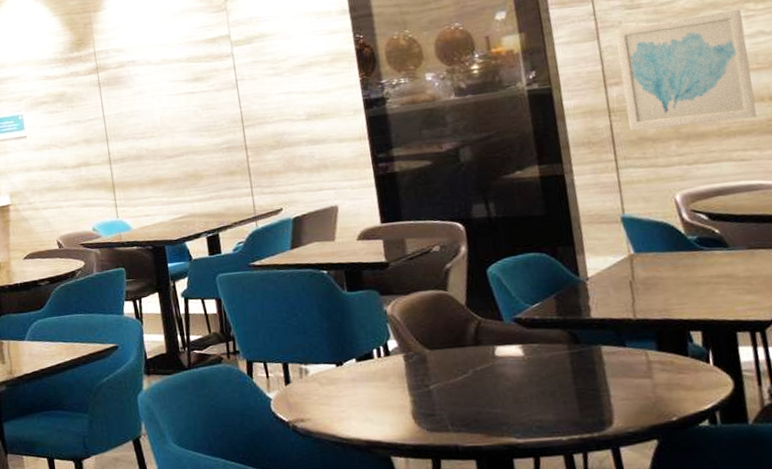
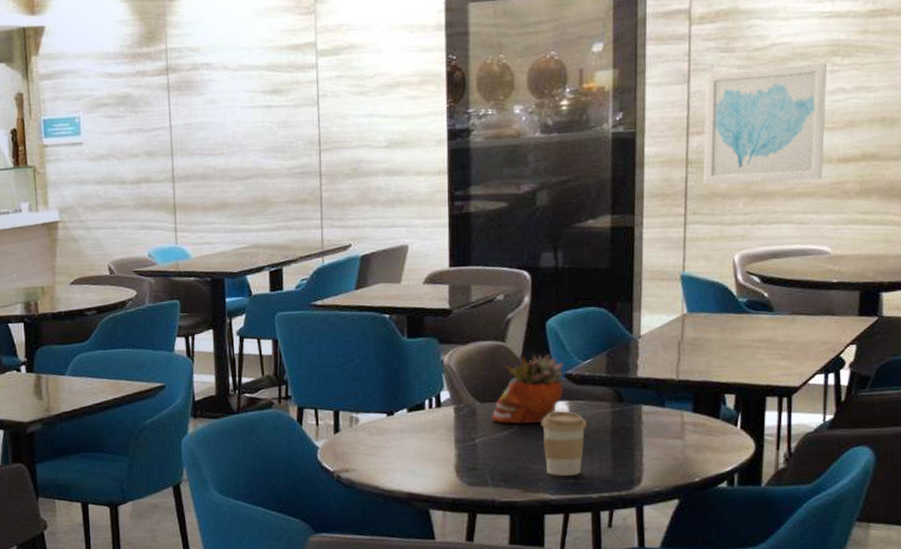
succulent planter: none [443,300,515,369] -> present [491,354,564,424]
coffee cup: none [496,355,546,420] -> present [541,411,587,476]

